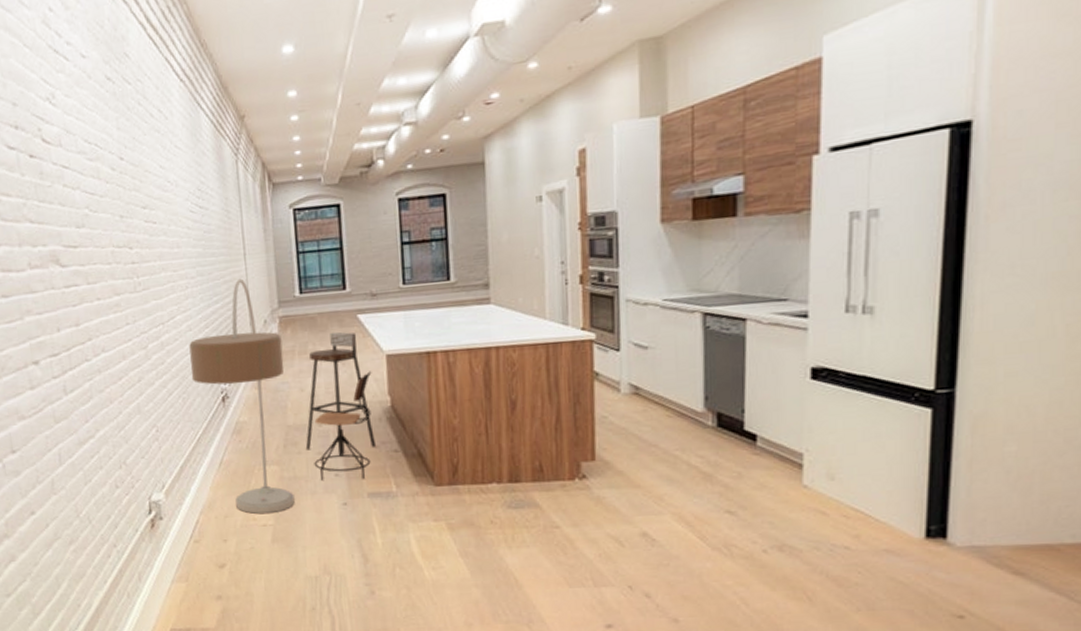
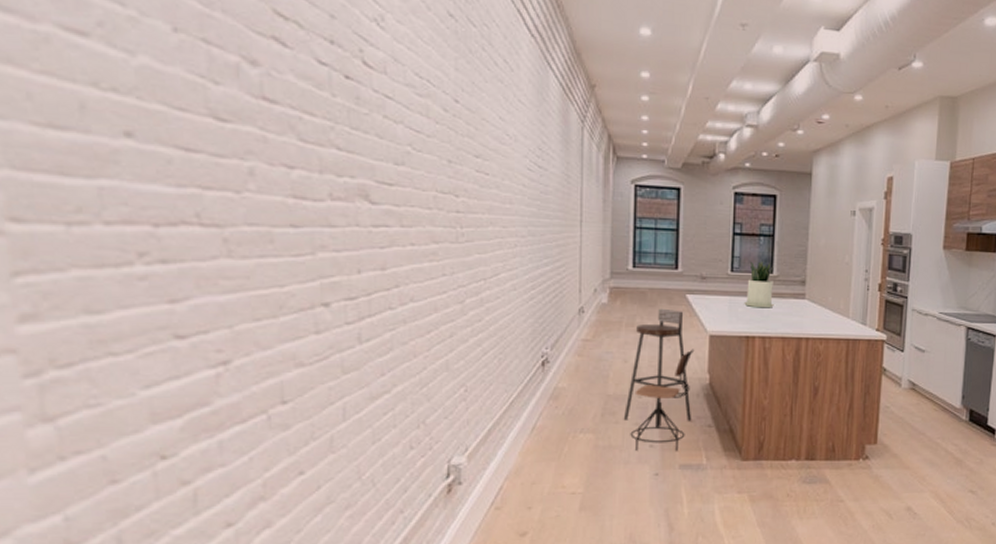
floor lamp: present [189,278,295,515] -> none [510,244,610,482]
planter: none [421,269,455,321] -> present [744,261,774,308]

